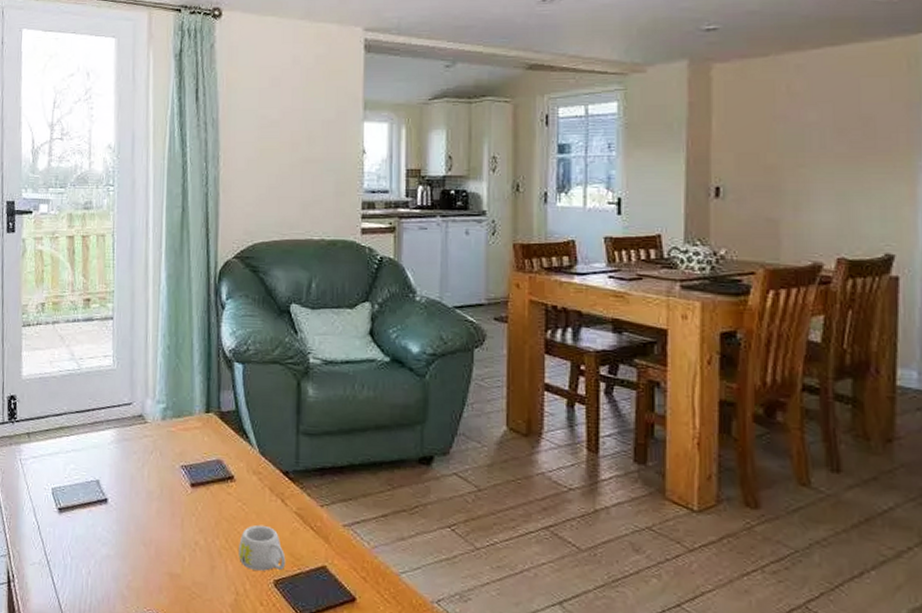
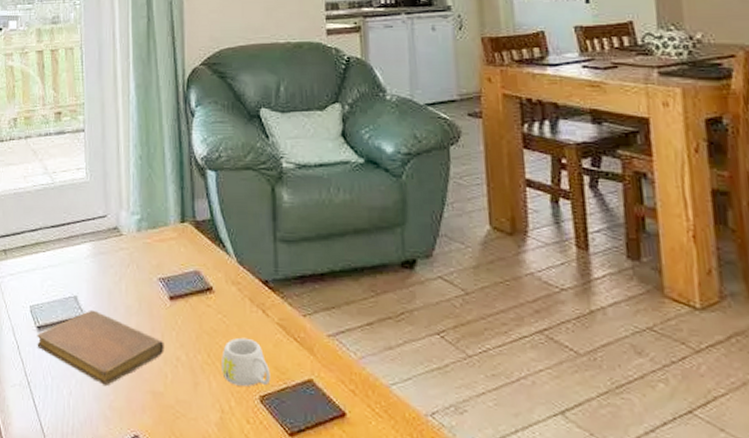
notebook: none [57,493,184,566] -> present [37,309,164,385]

